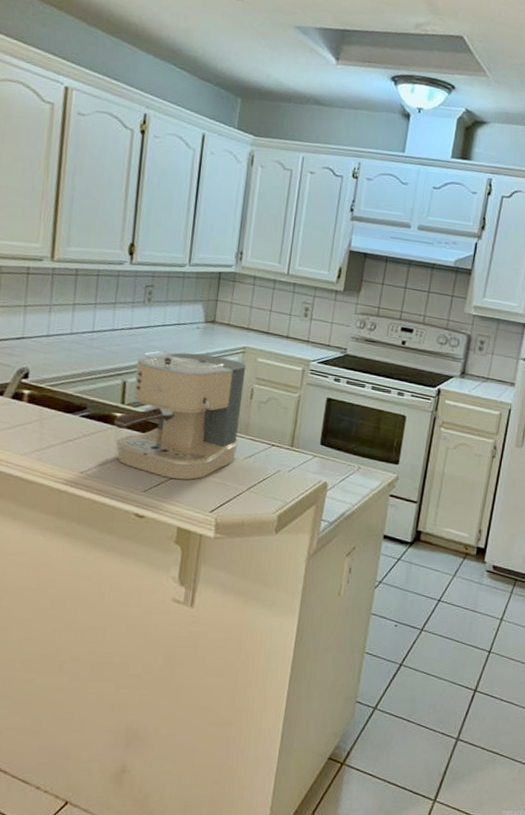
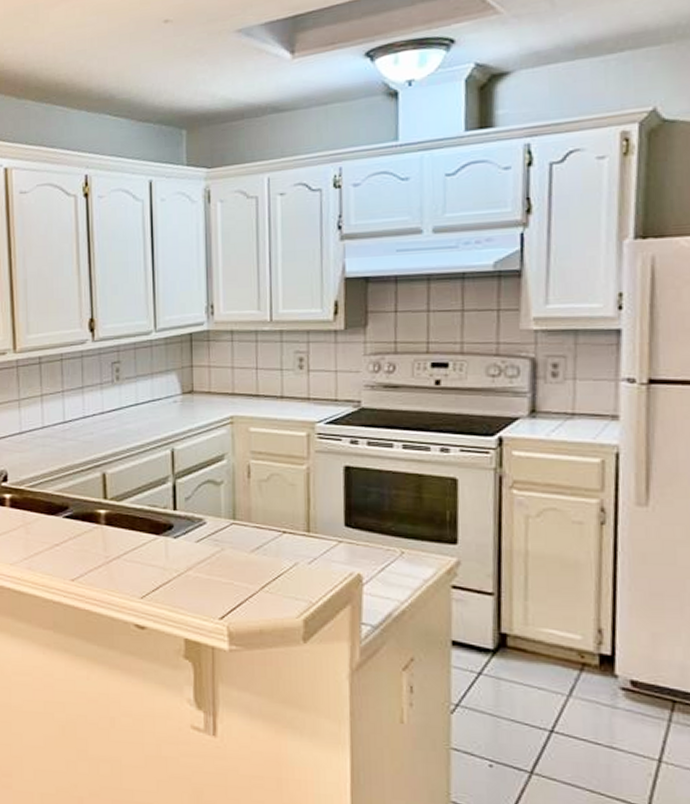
coffee maker: present [114,350,246,480] -> none [99,431,242,581]

